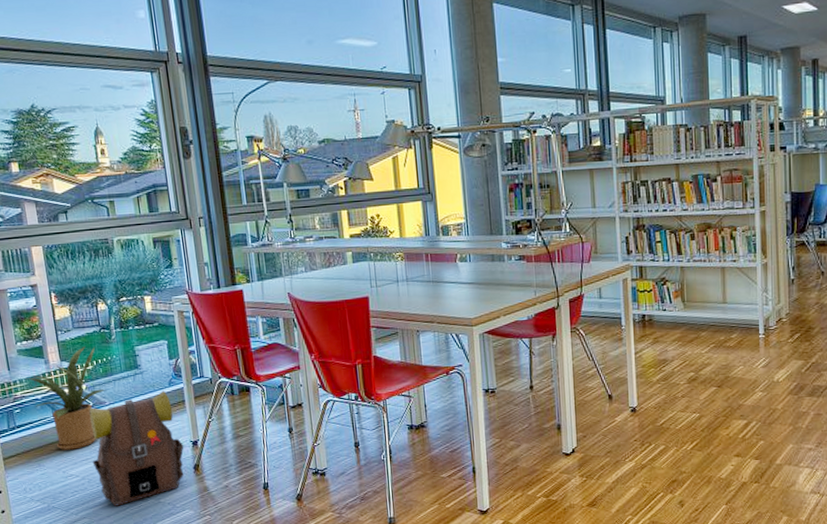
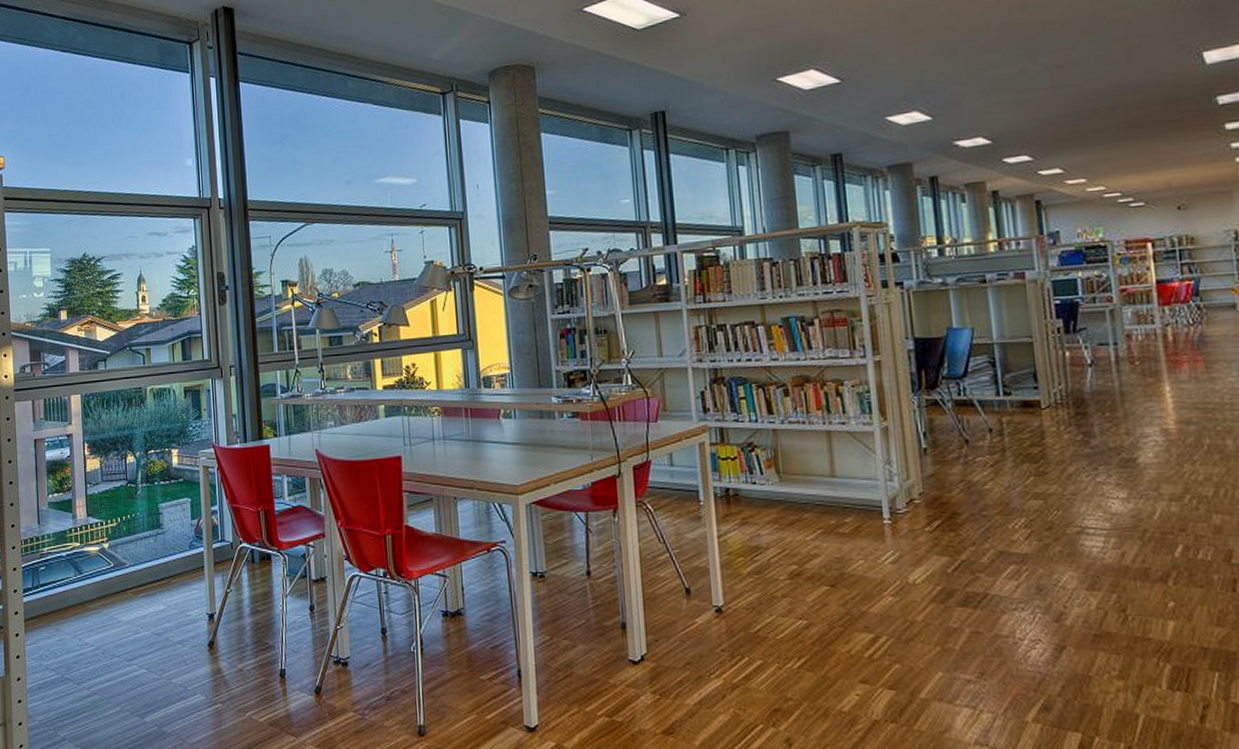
house plant: present [25,347,106,450] -> none [53,502,128,615]
backpack: present [89,390,184,506] -> none [108,554,200,684]

